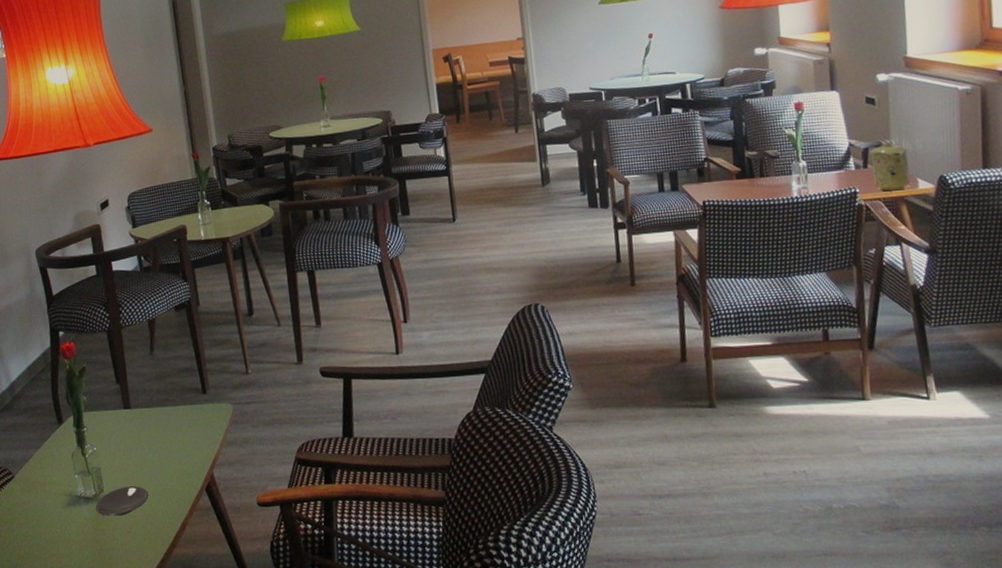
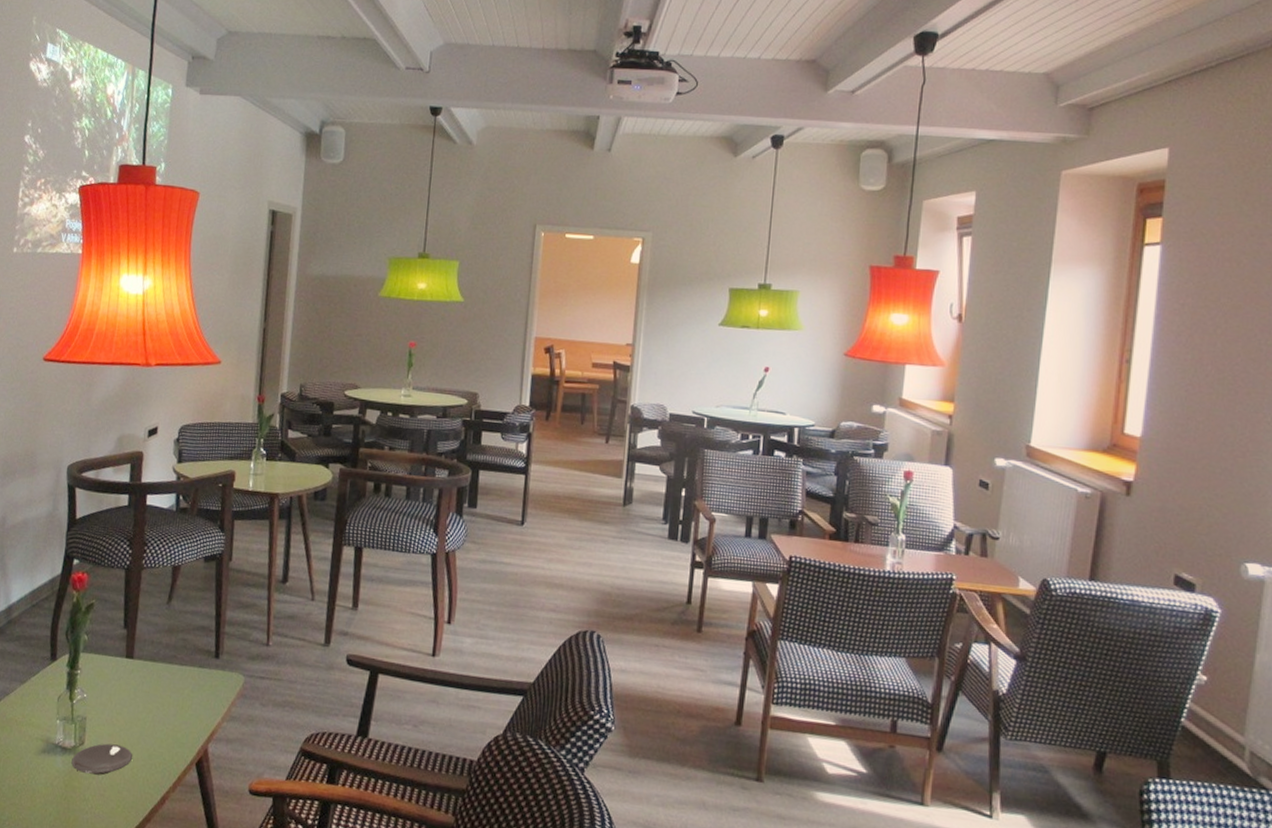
mug: present [868,141,910,192] -> none [972,530,1015,586]

